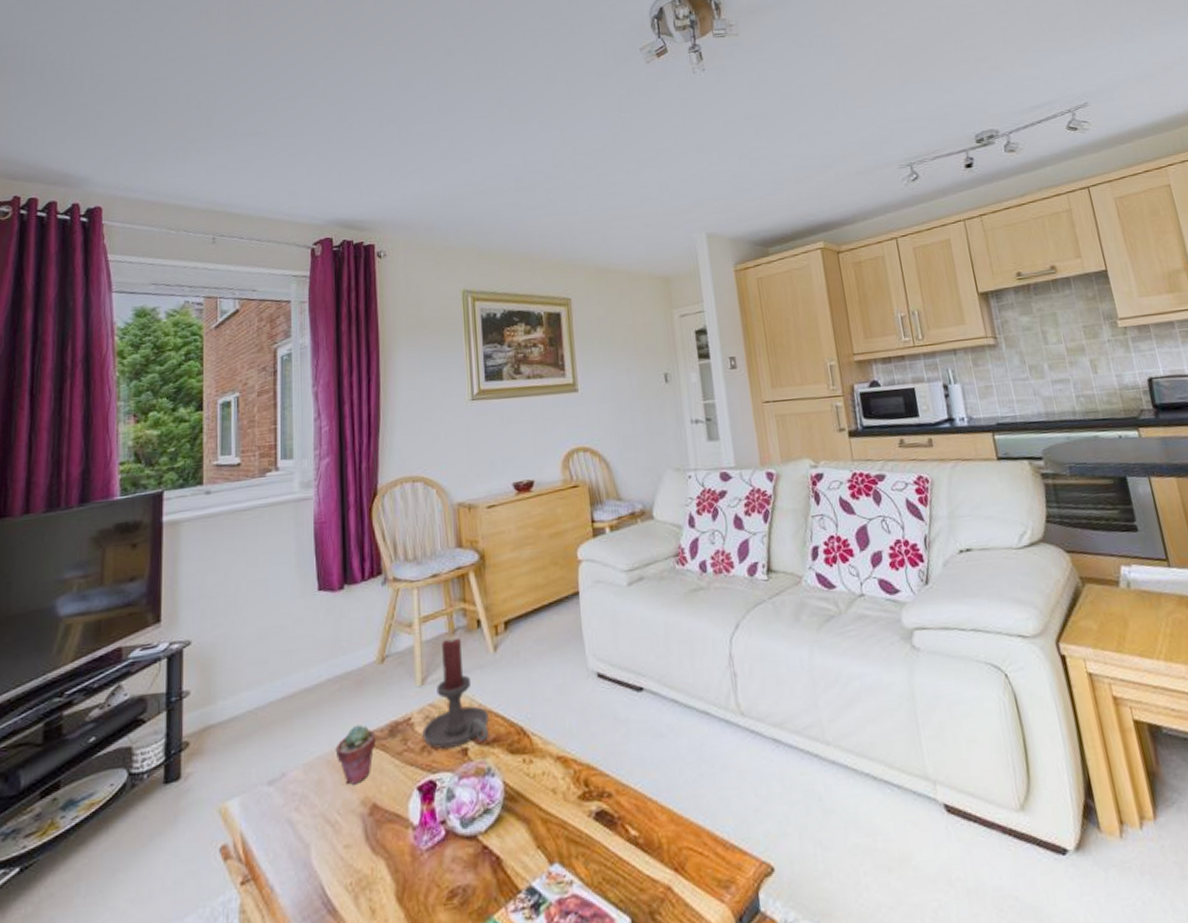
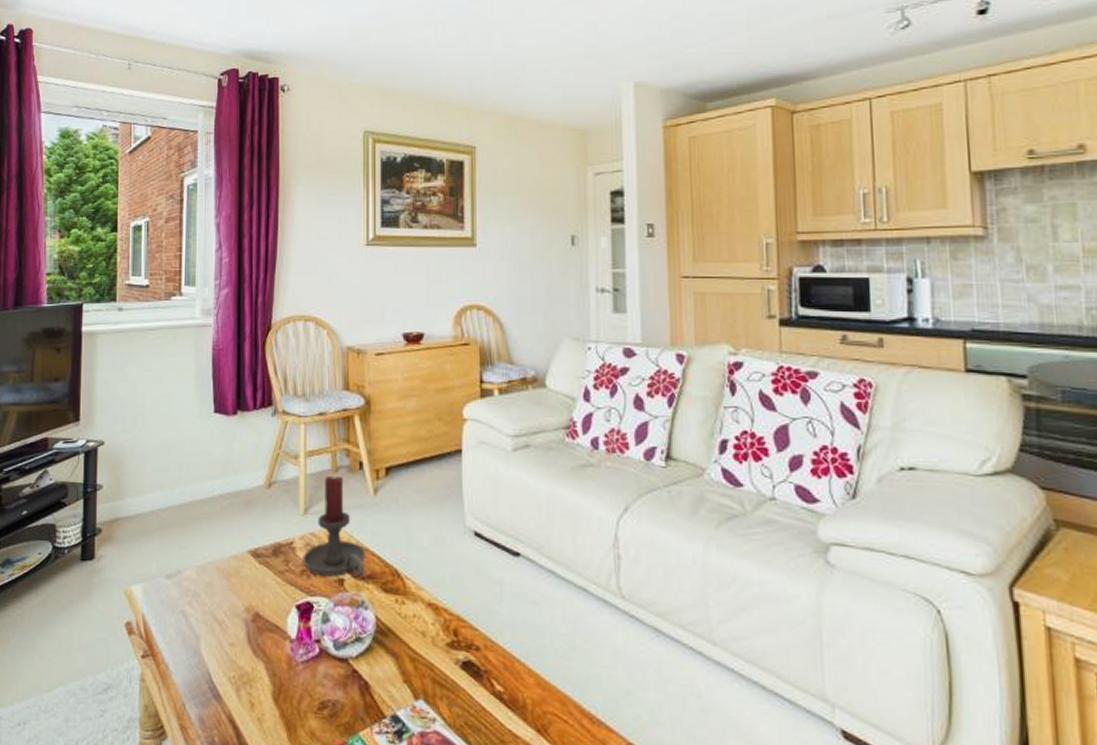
potted succulent: present [335,724,377,785] -> none [224,540,261,592]

